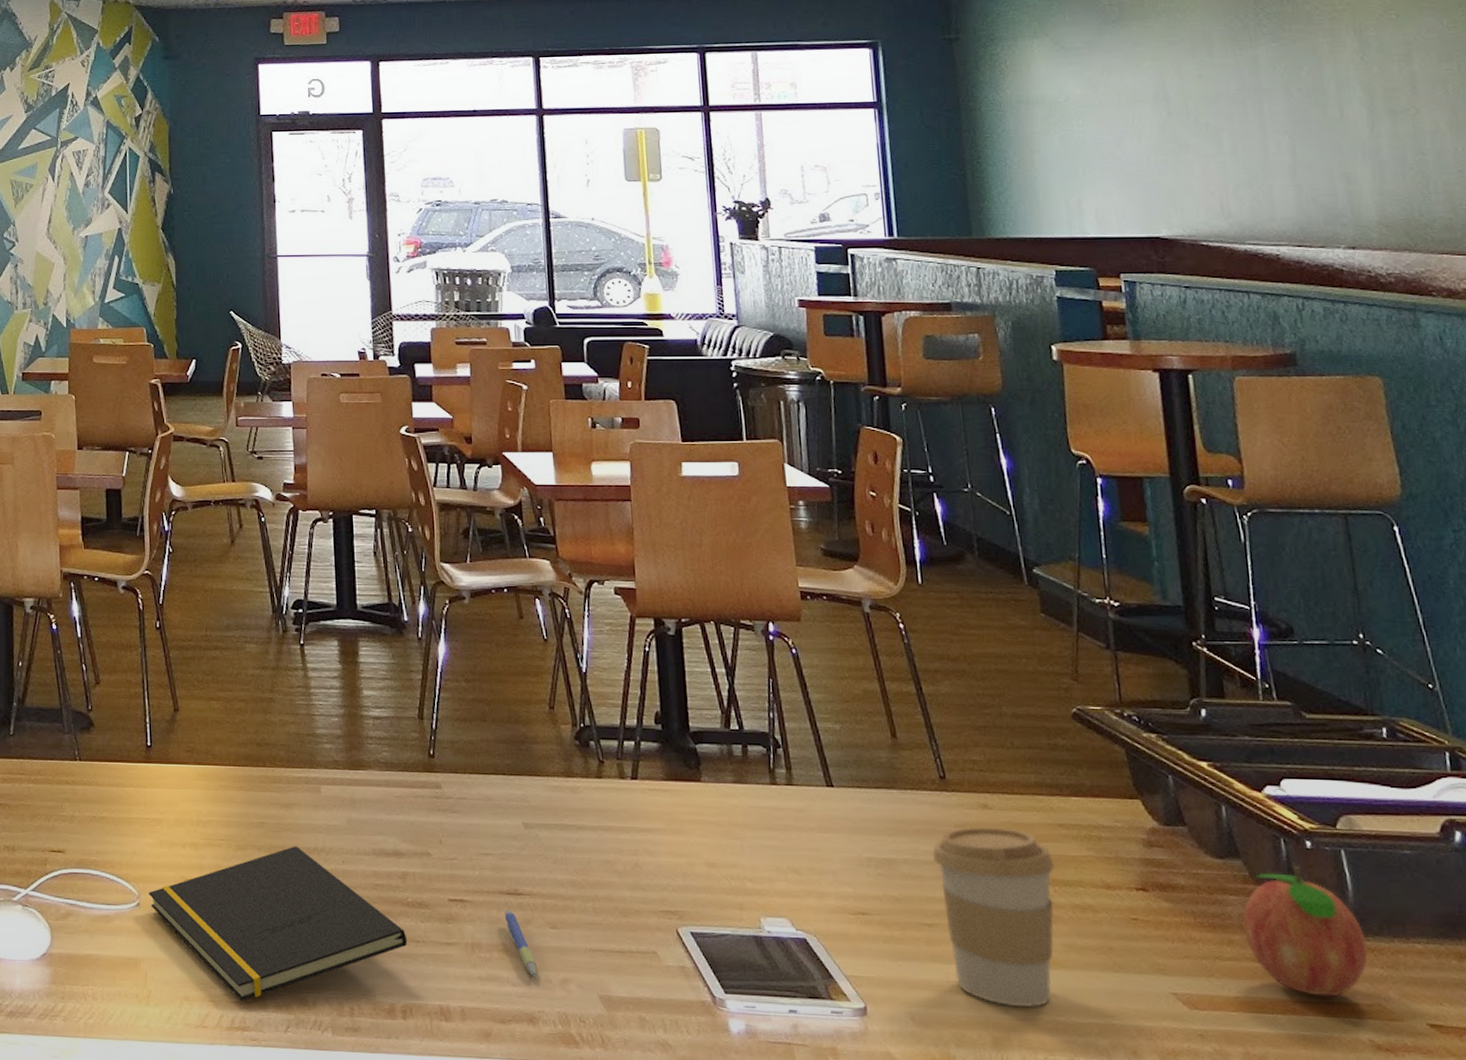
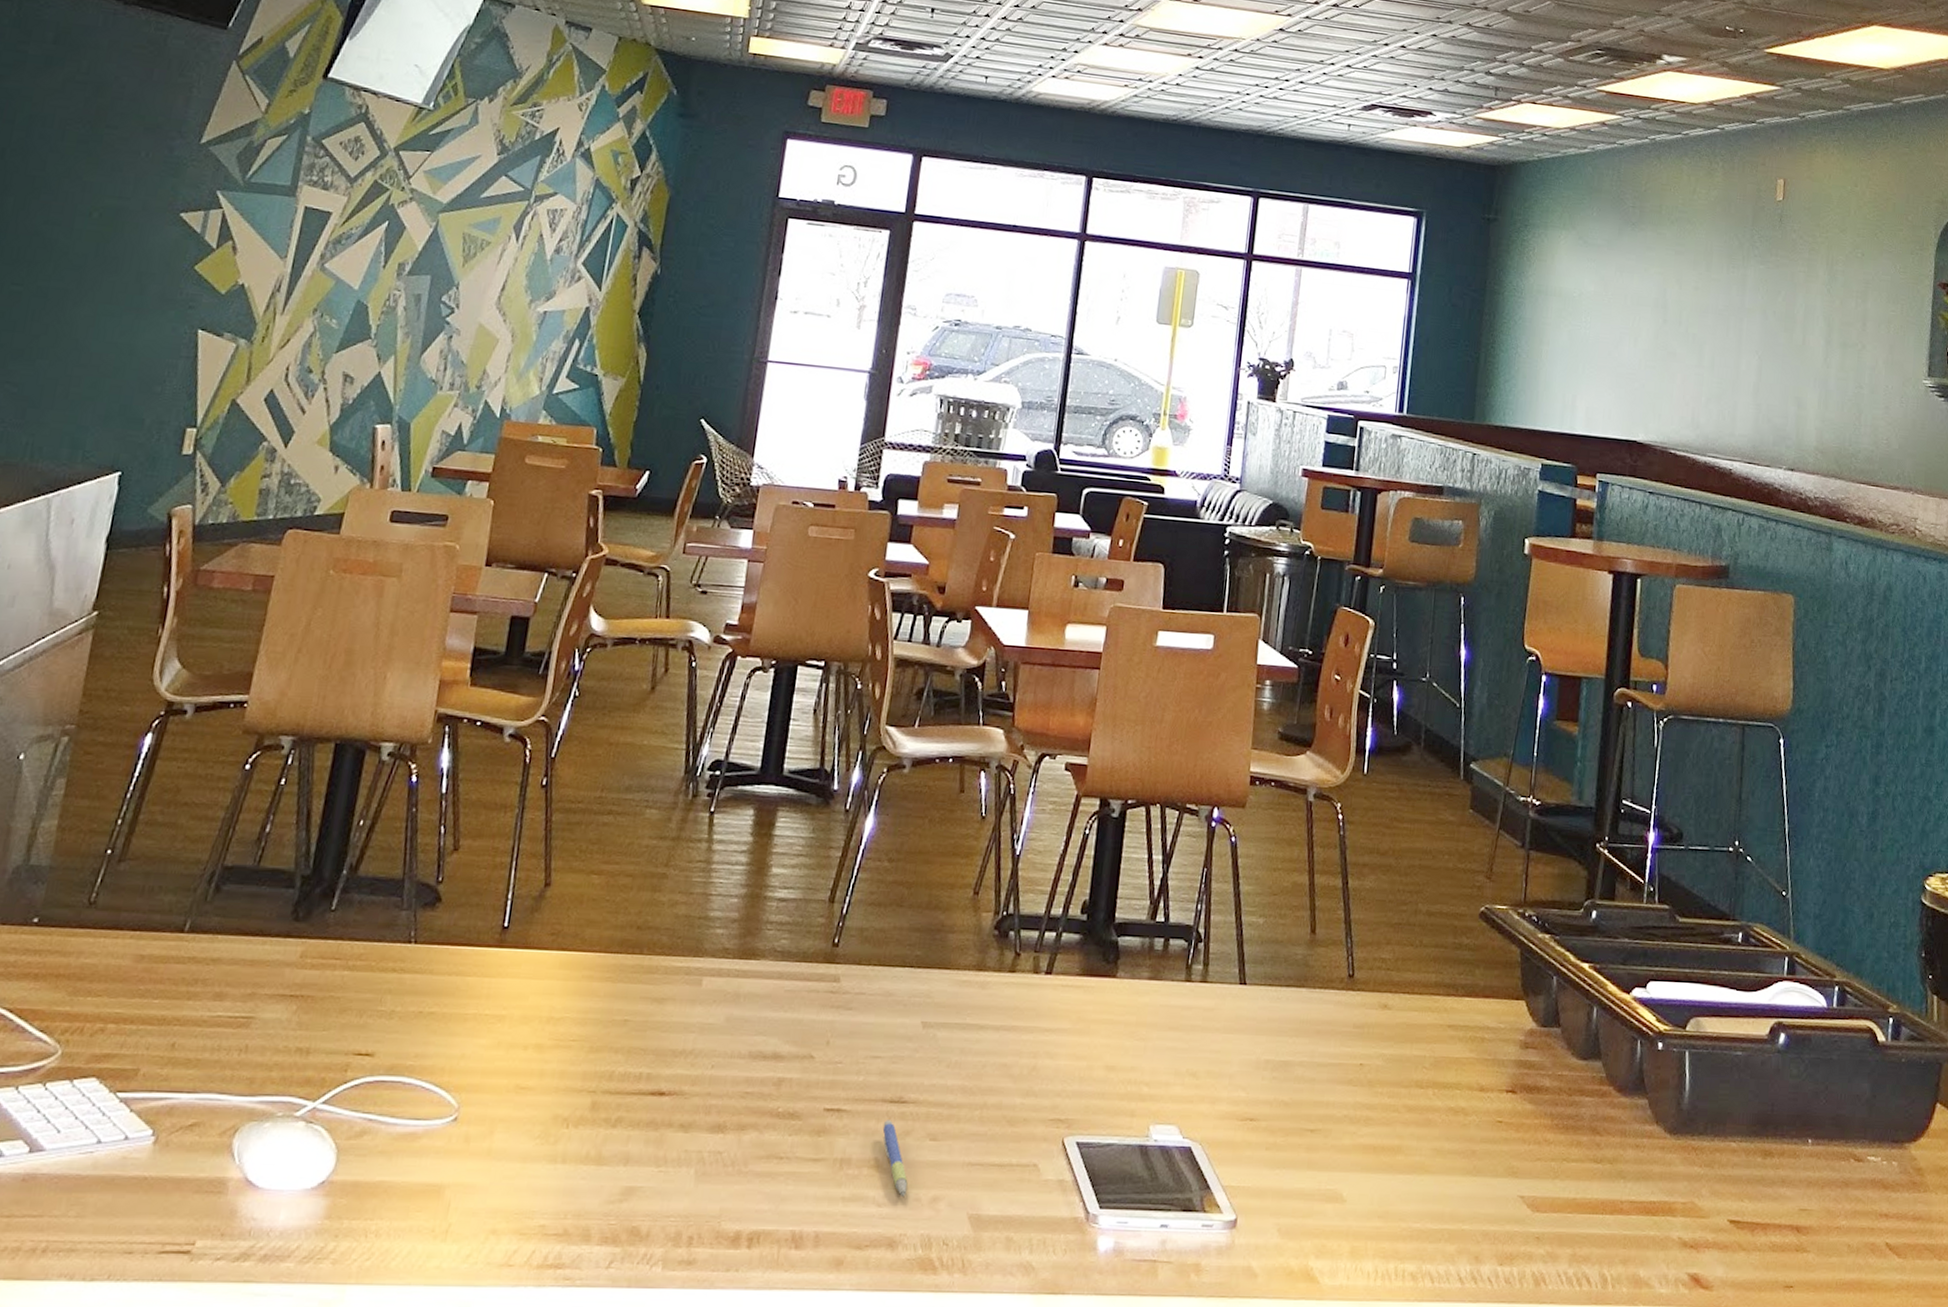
notepad: present [149,846,408,1001] -> none [470,1048,770,1232]
coffee cup: present [932,827,1055,1008] -> none [1327,1027,1438,1215]
fruit: present [1243,865,1368,997] -> none [1591,1066,1692,1196]

